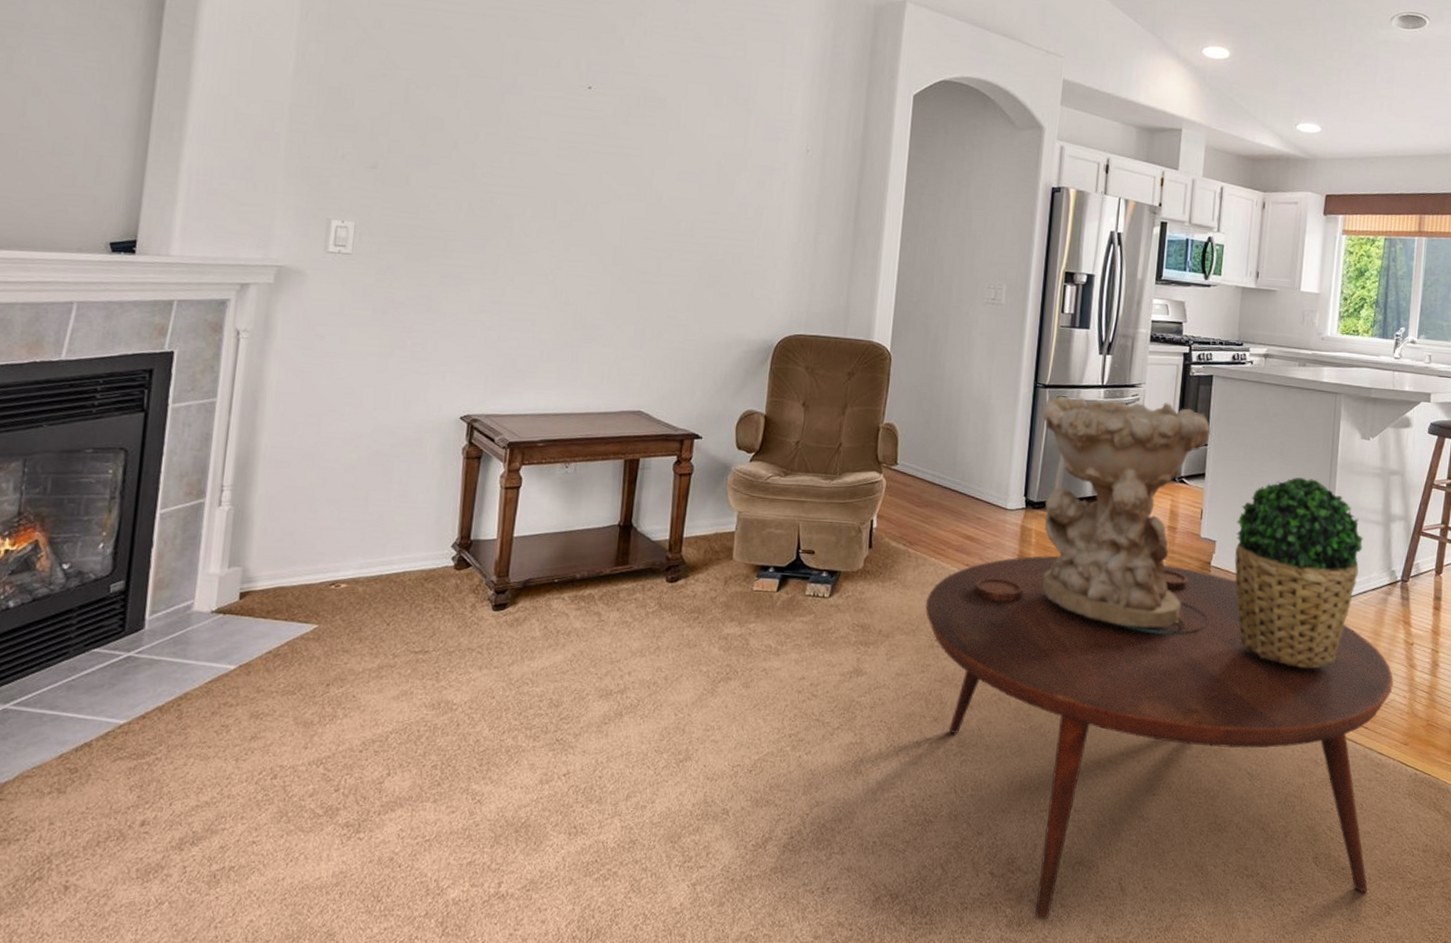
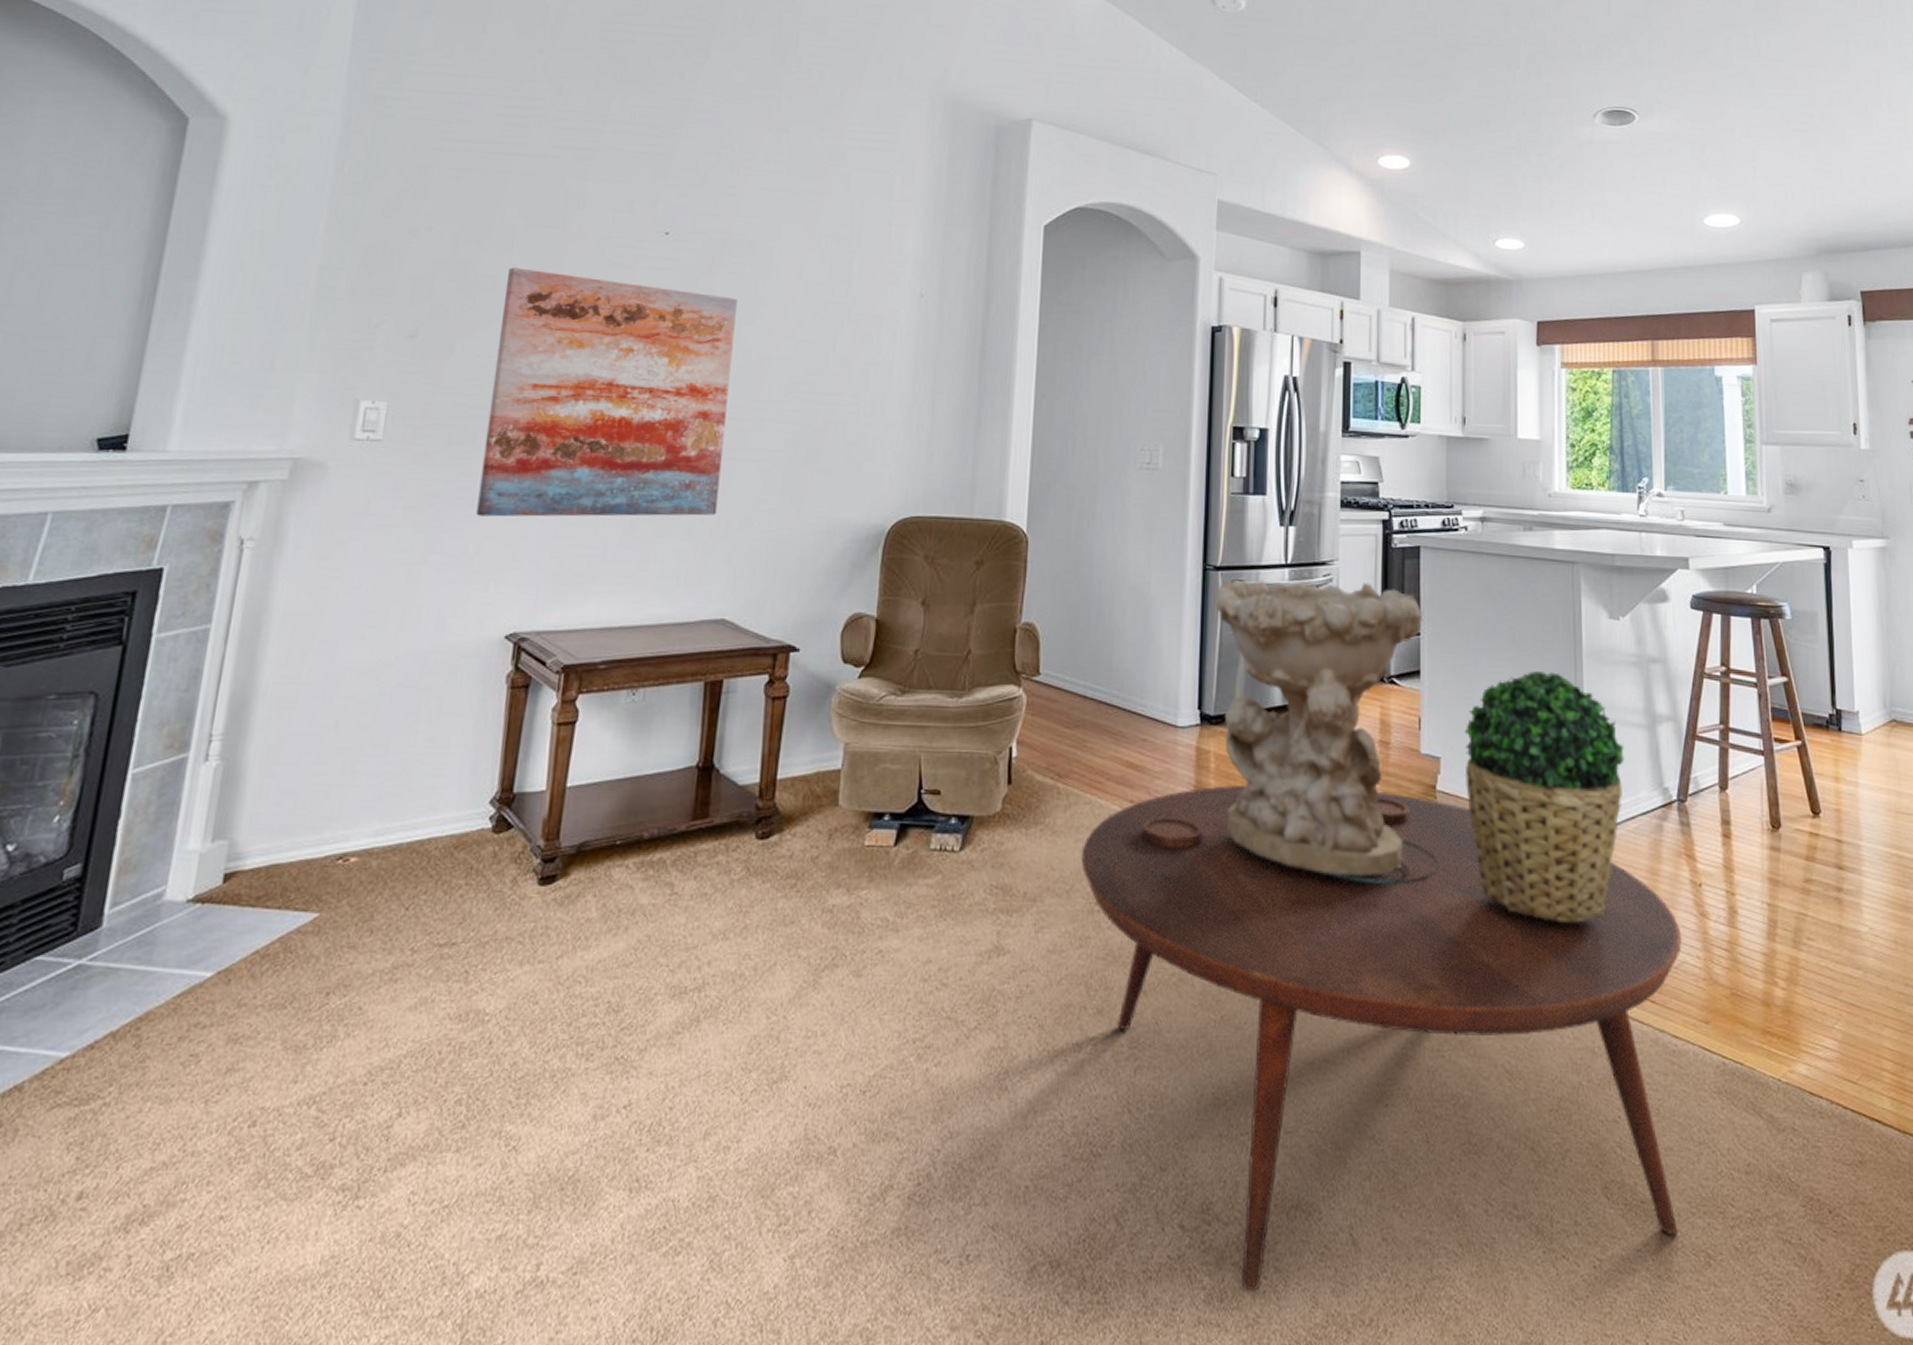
wall art: none [433,111,650,327] -> present [476,267,737,517]

